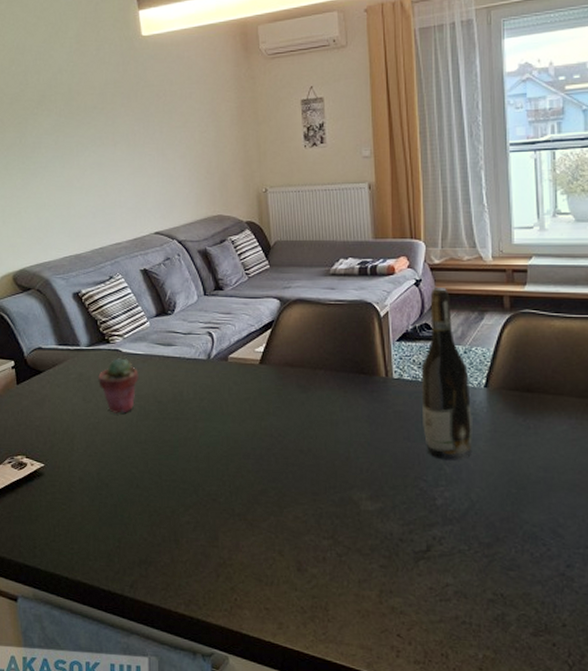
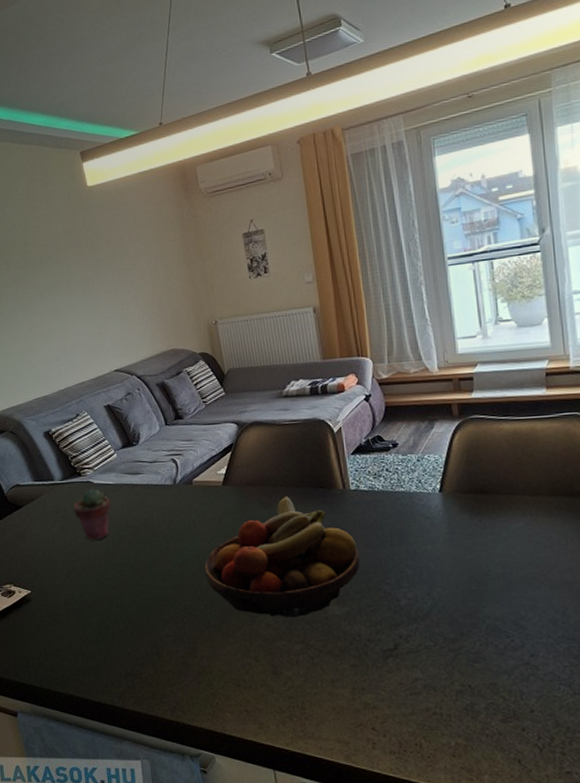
fruit bowl: none [233,380,398,512] -> present [204,495,360,618]
wine bottle: present [421,288,472,461] -> none [376,401,431,563]

